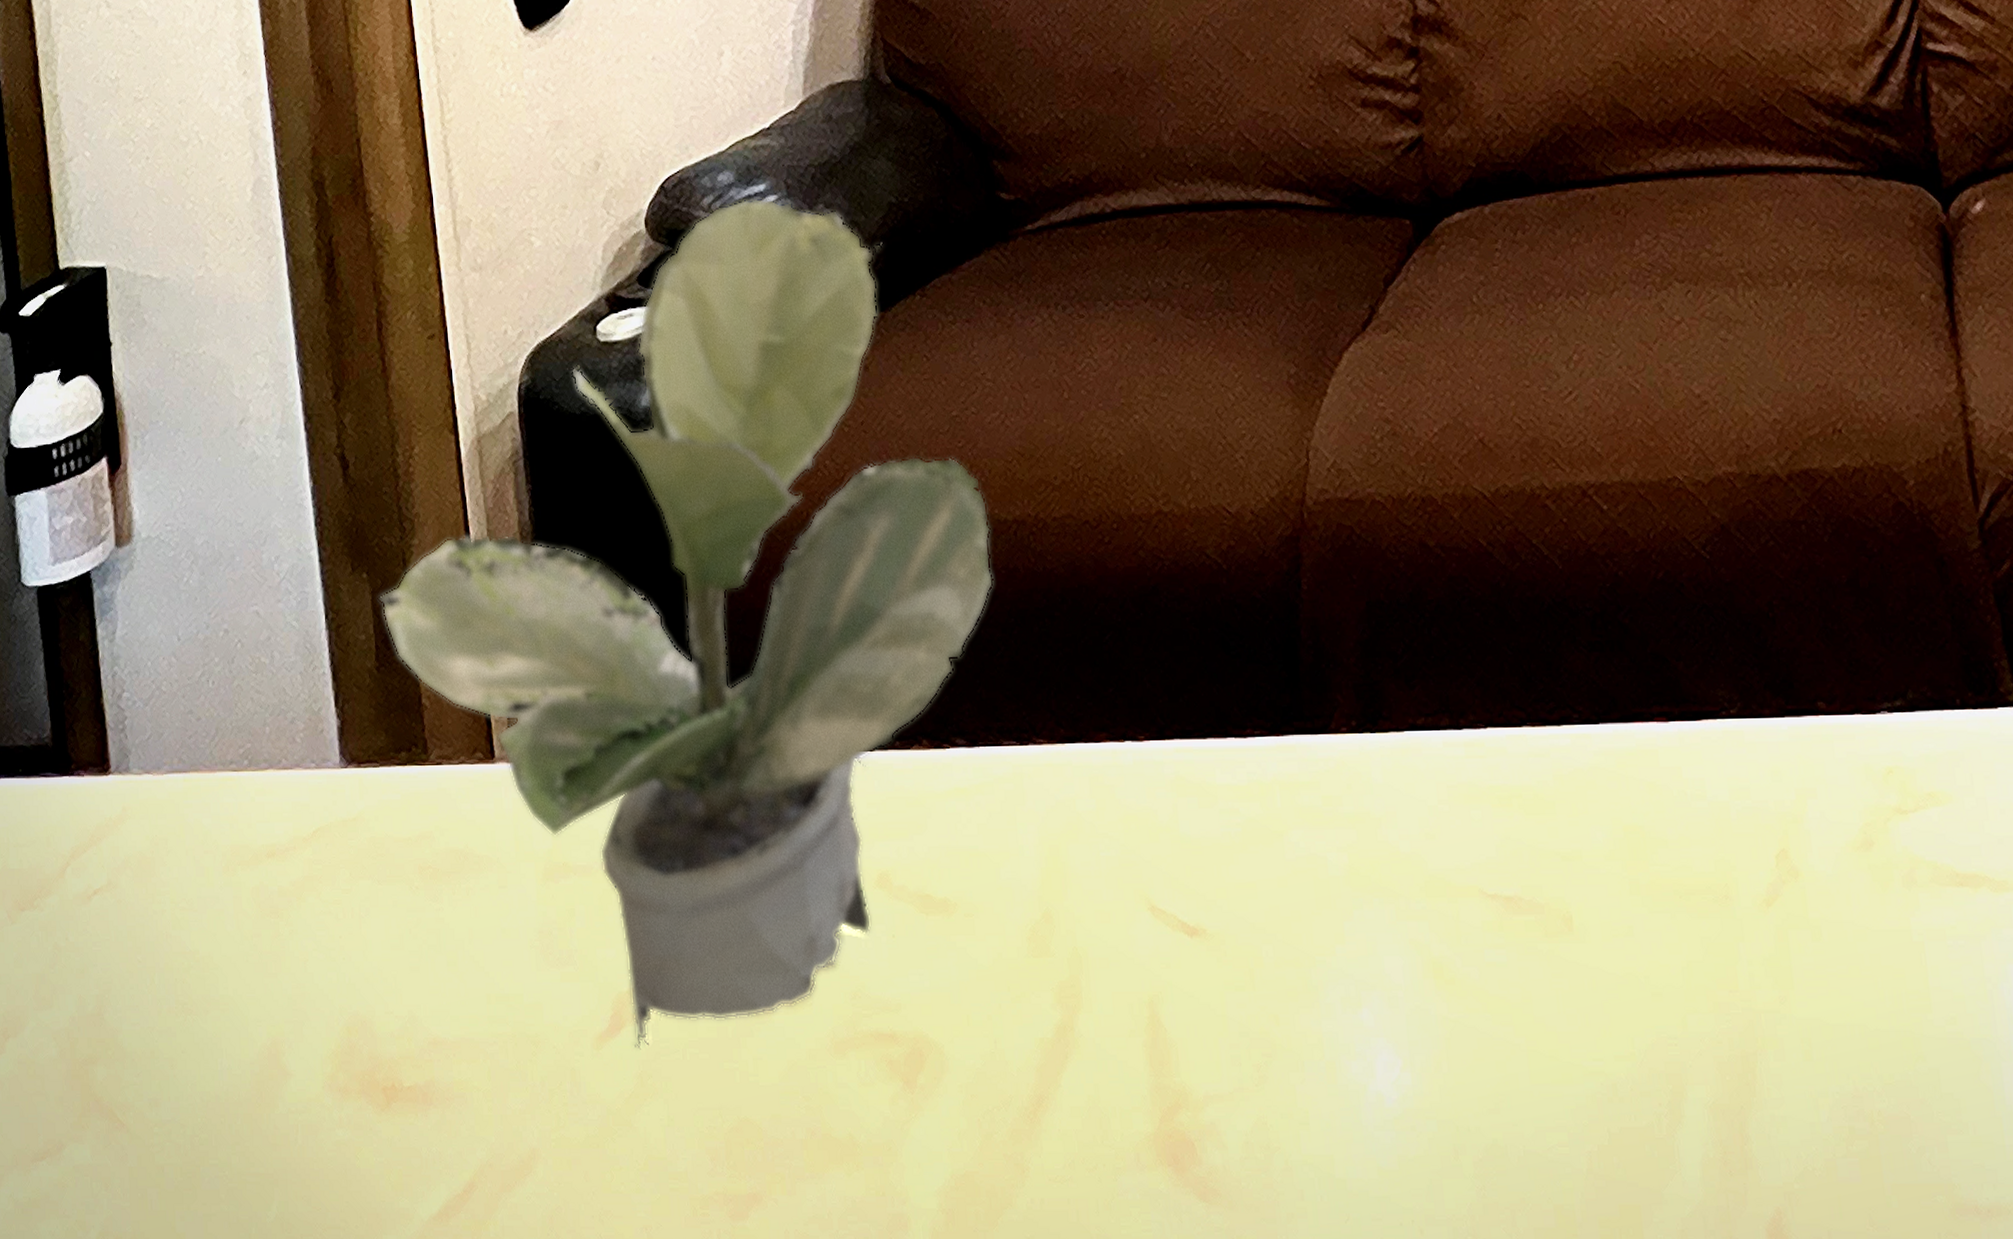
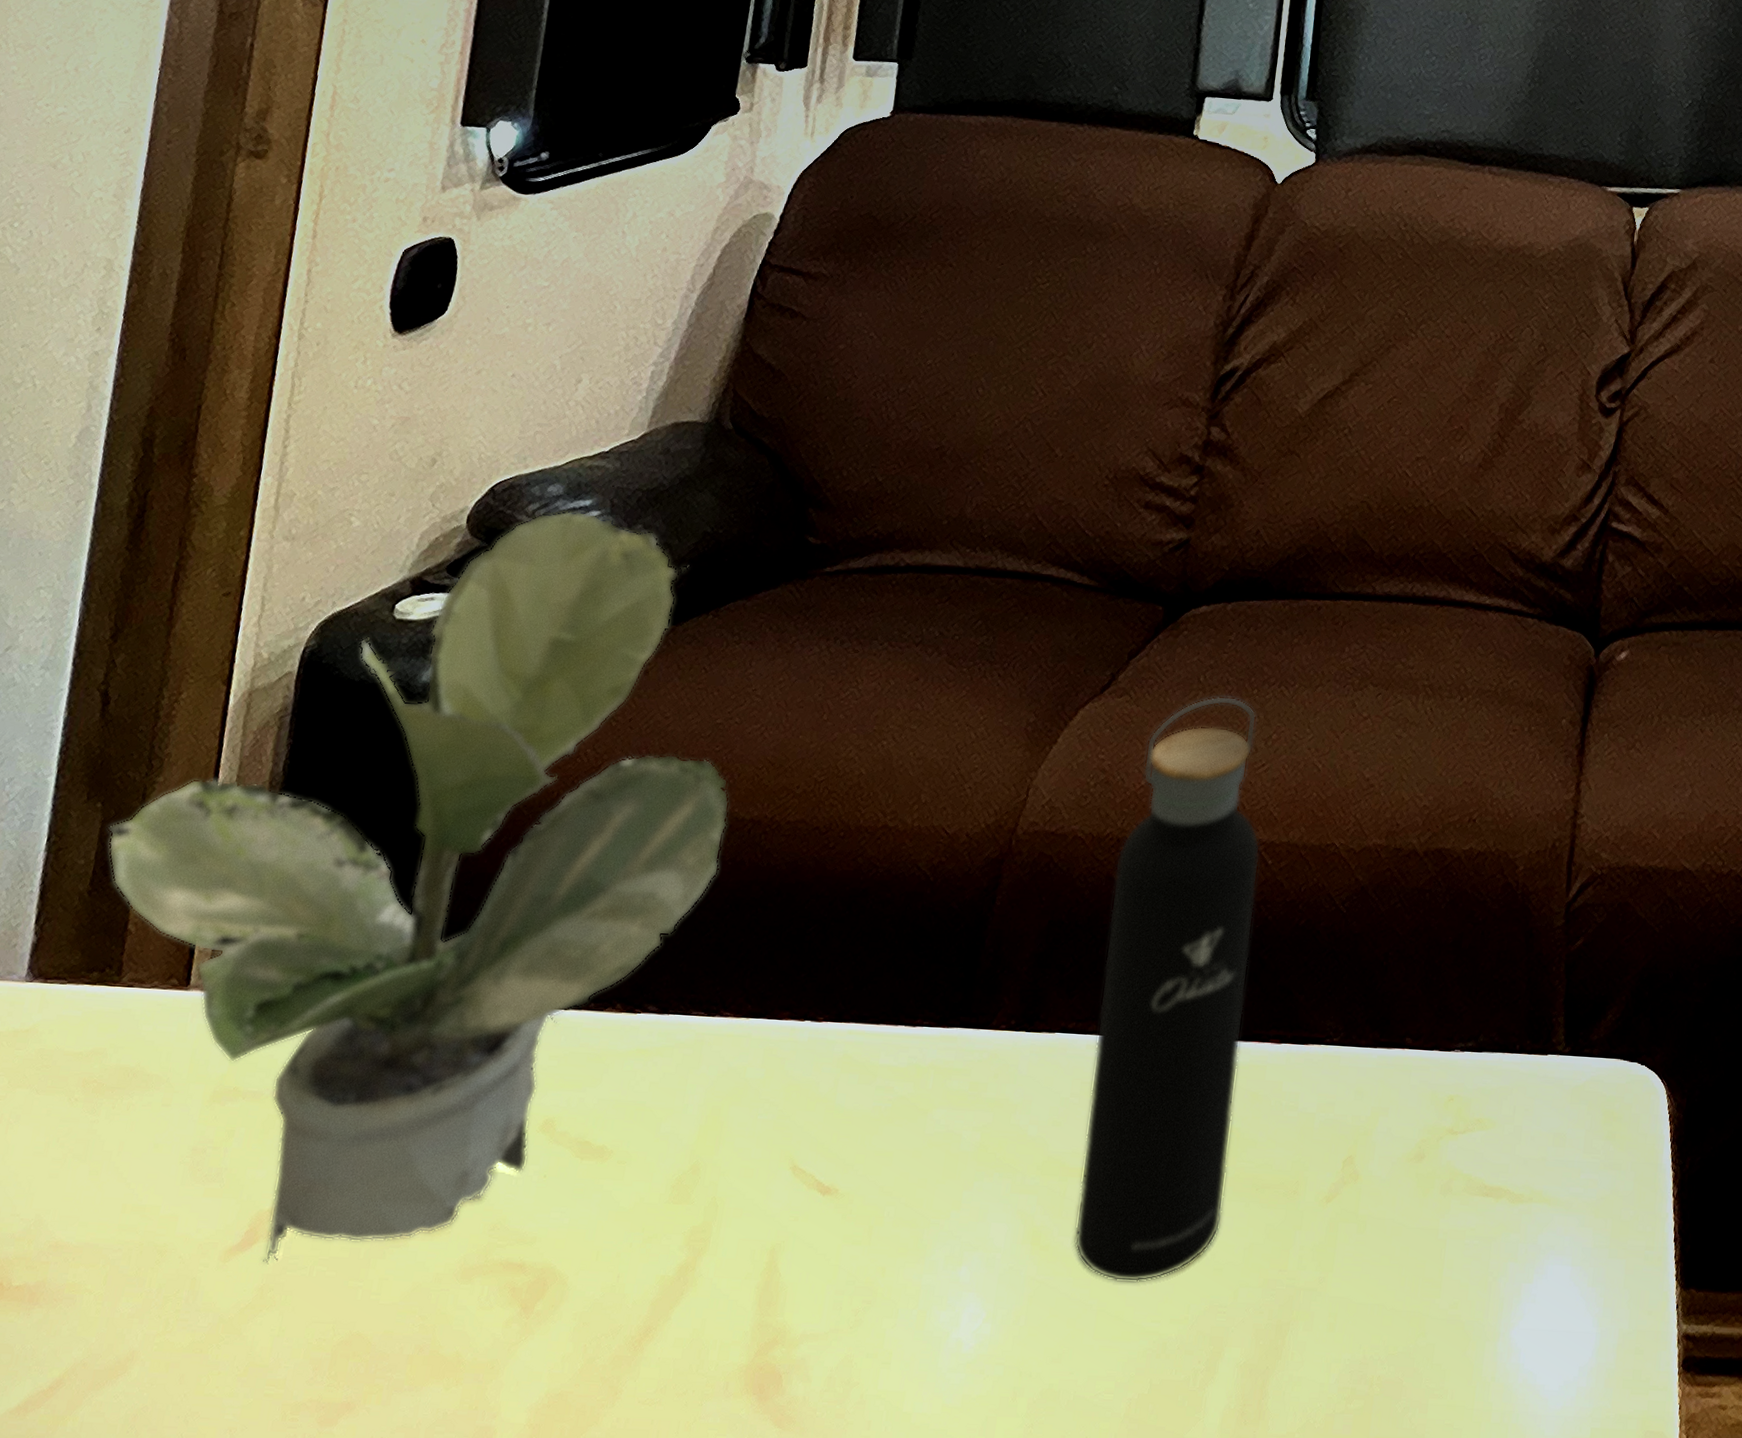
water bottle: none [1426,316,1648,1016] -> present [1074,695,1261,1283]

